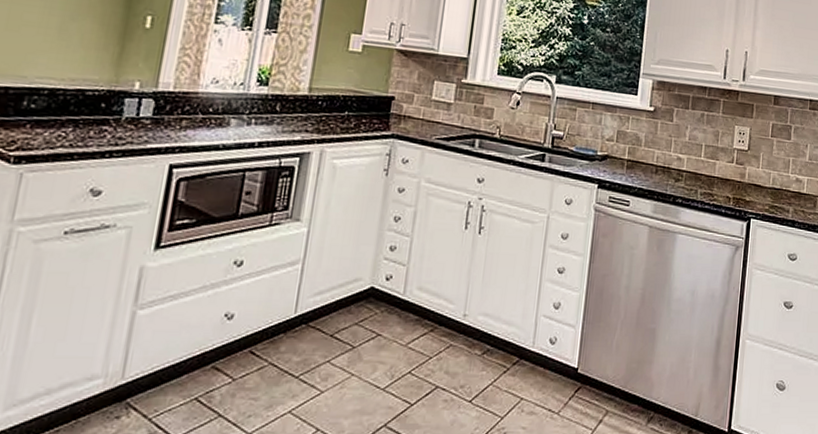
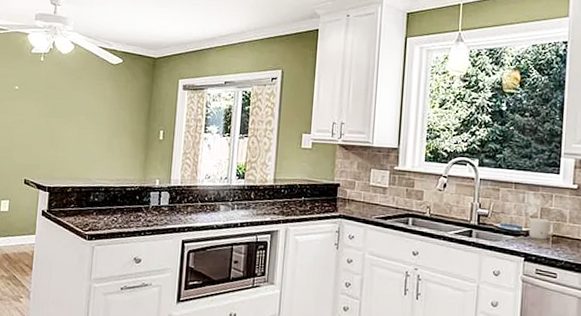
mug: none [603,141,631,165] -> present [528,217,555,240]

